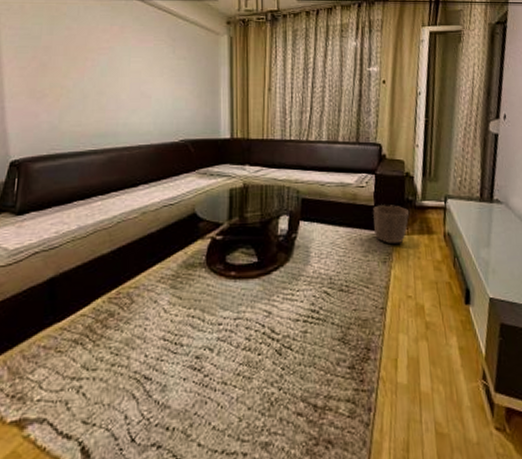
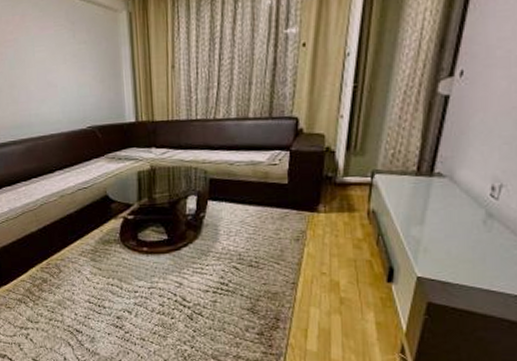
waste basket: present [373,205,410,245] -> none [286,182,328,223]

